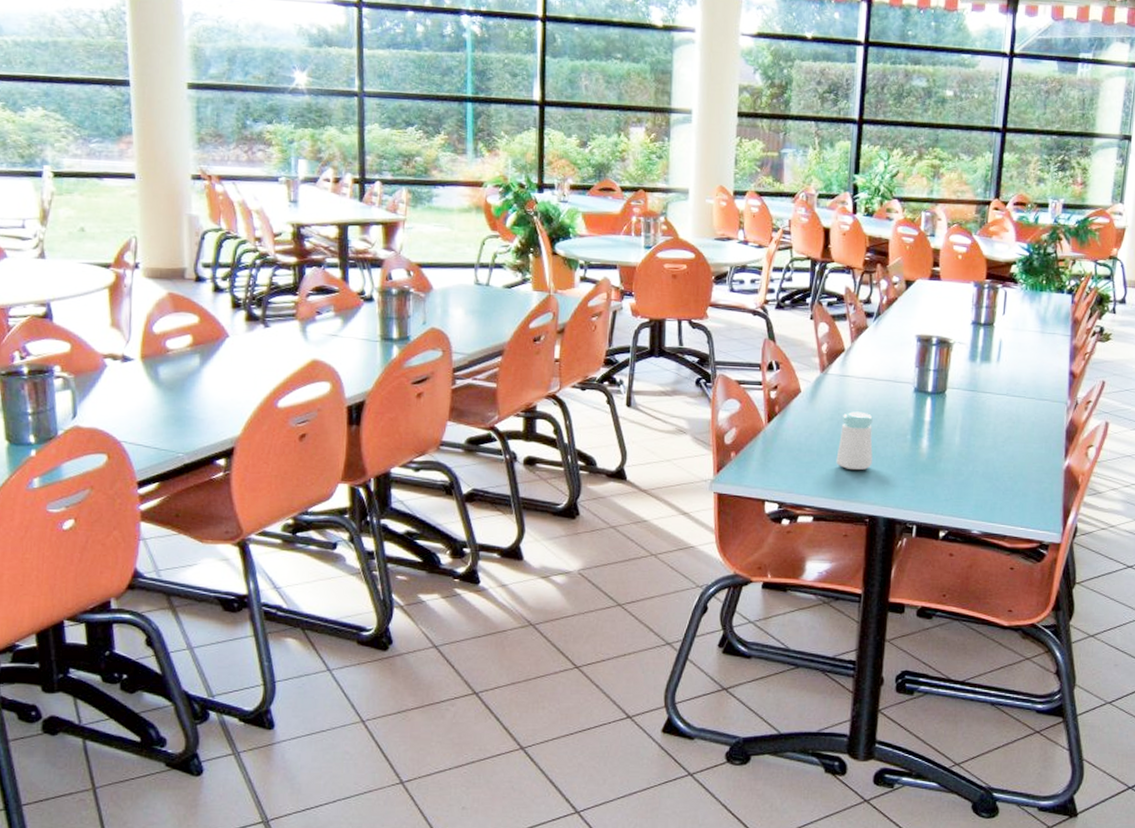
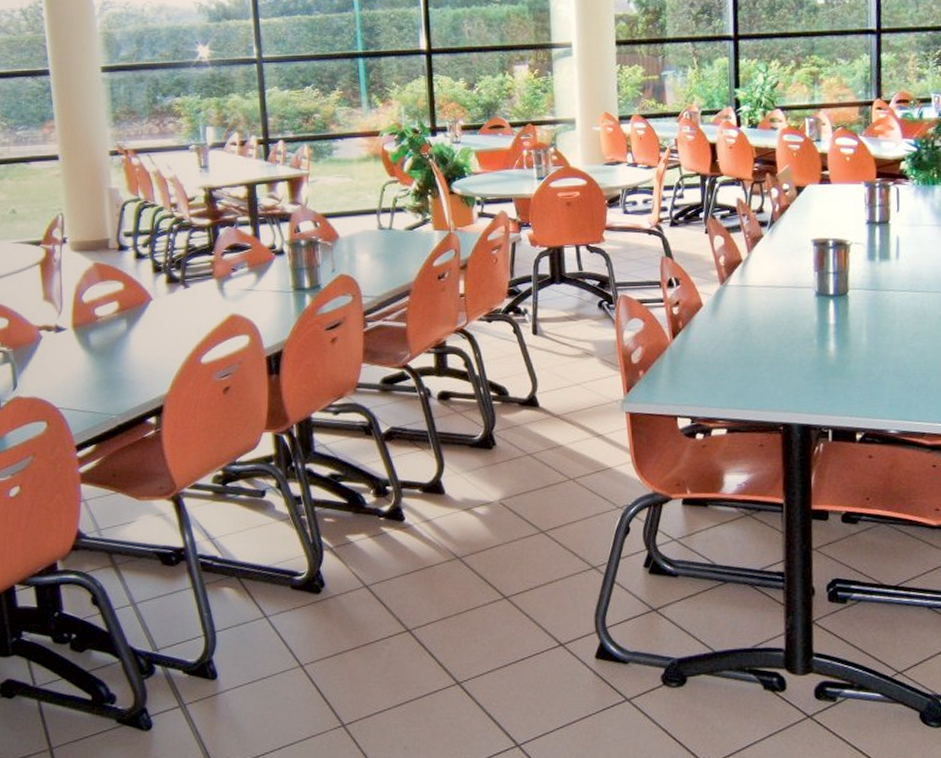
salt shaker: present [836,411,873,470] -> none [744,320,781,379]

